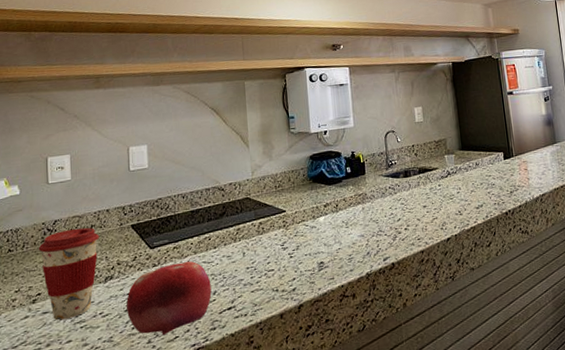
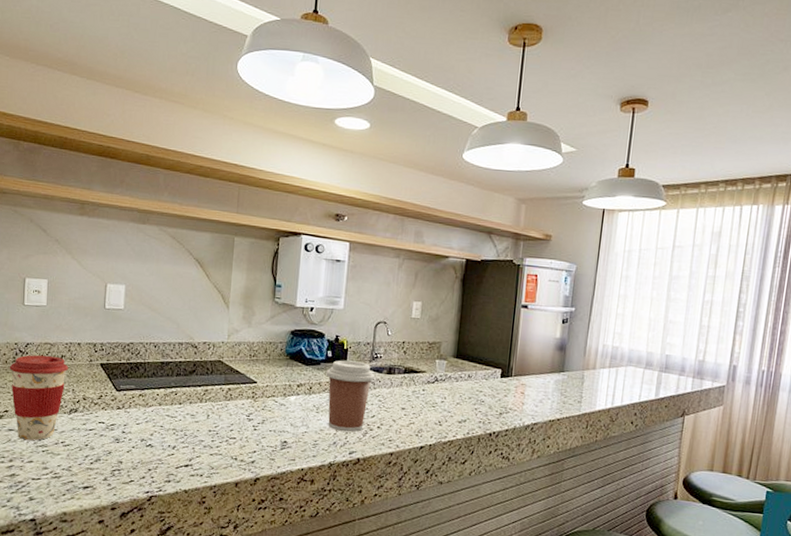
fruit: present [126,261,212,336] -> none [86,410,172,477]
coffee cup: none [348,171,393,241] -> present [326,360,375,432]

